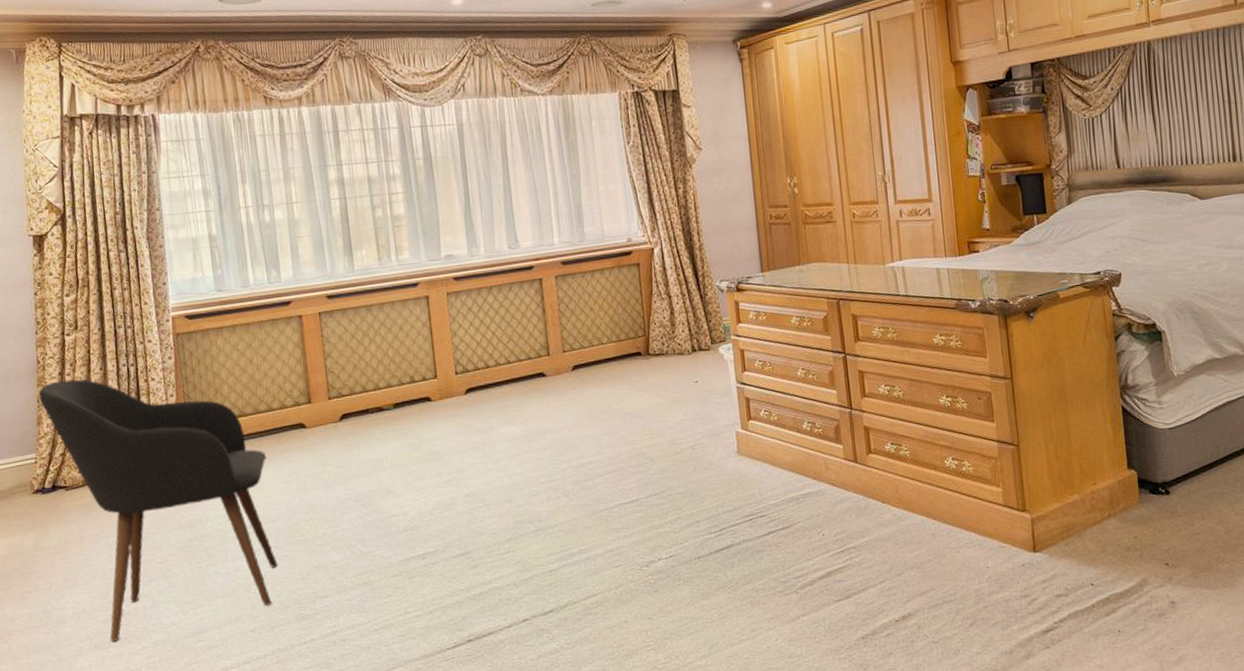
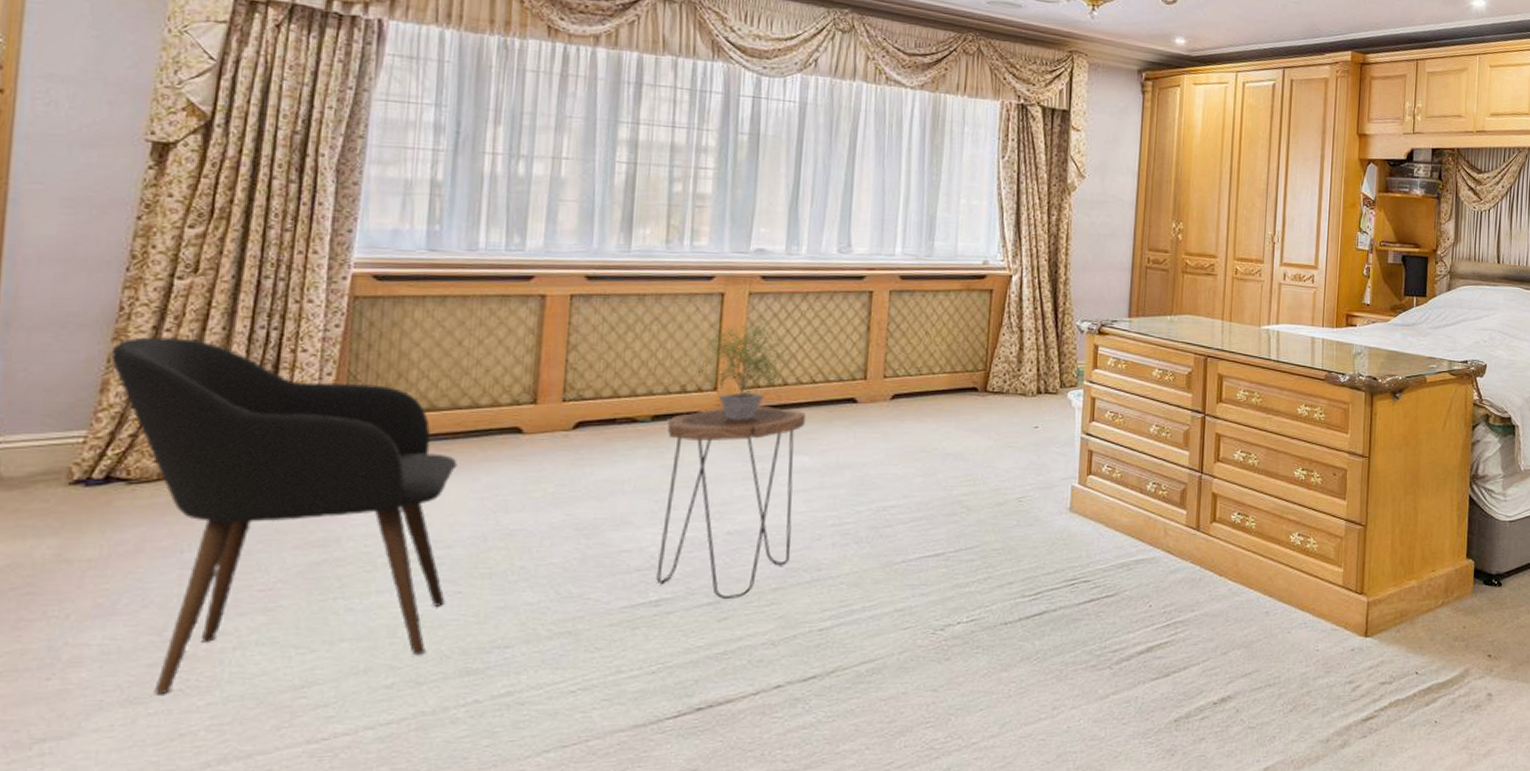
side table: none [406,387,517,551] -> present [656,407,807,600]
potted plant: none [417,310,489,402] -> present [696,315,792,421]

